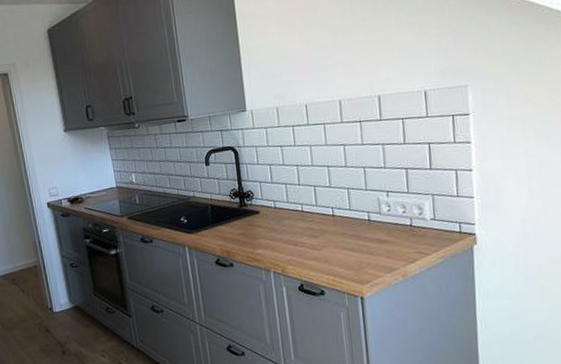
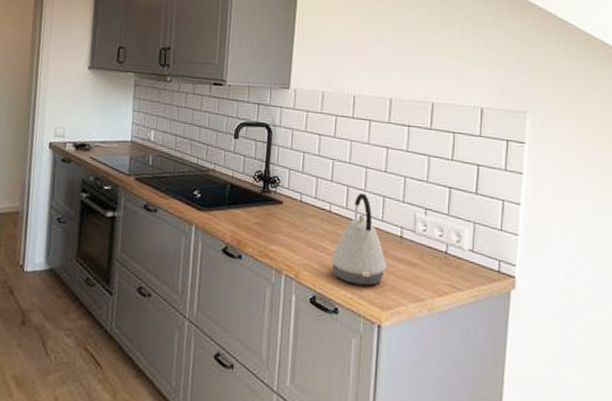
kettle: none [310,190,361,268] -> present [330,193,387,286]

